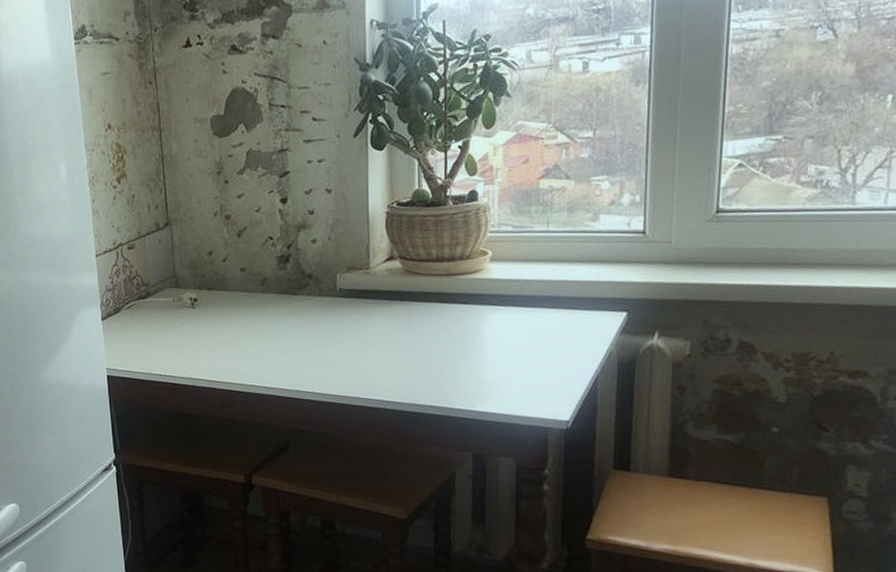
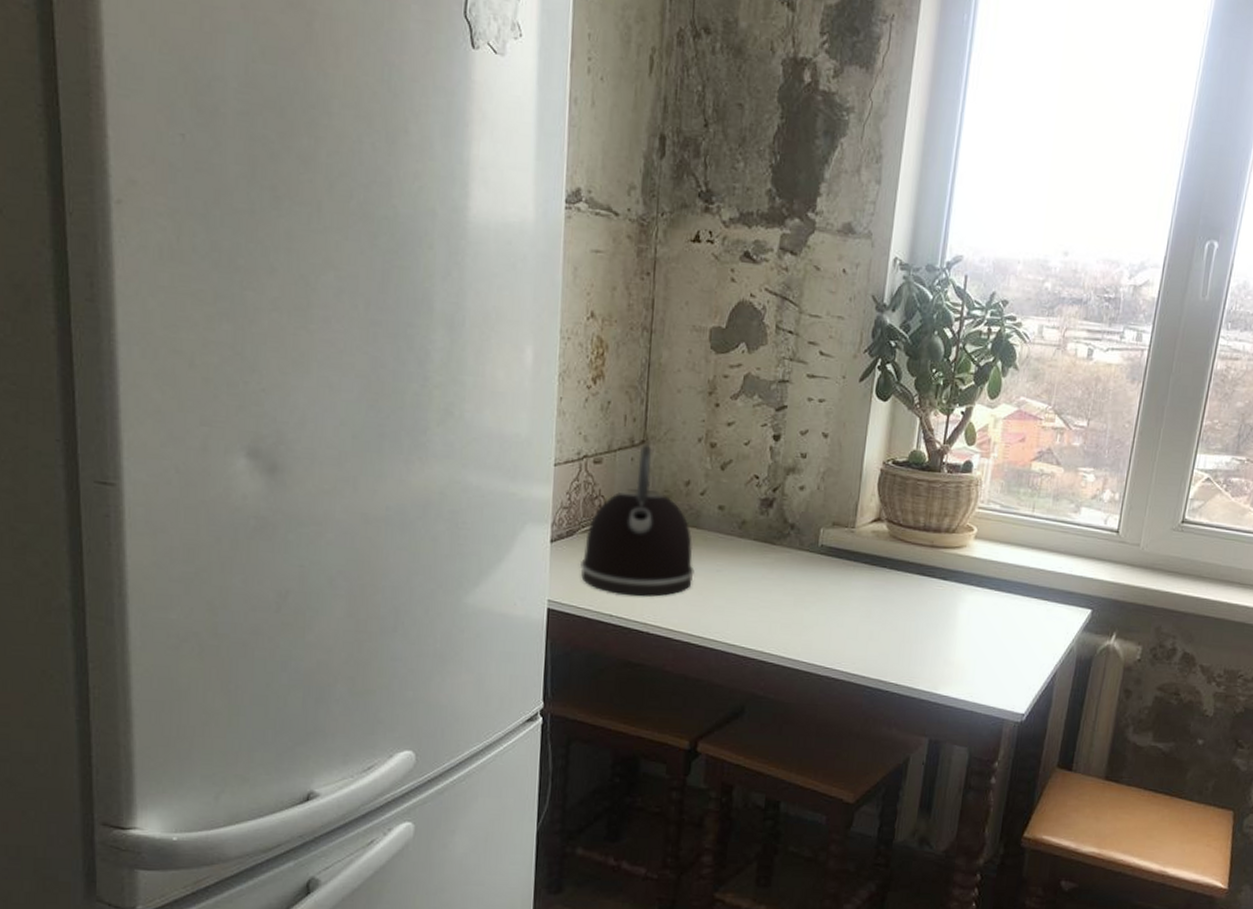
kettle: none [129,226,227,356] -> present [580,444,695,596]

